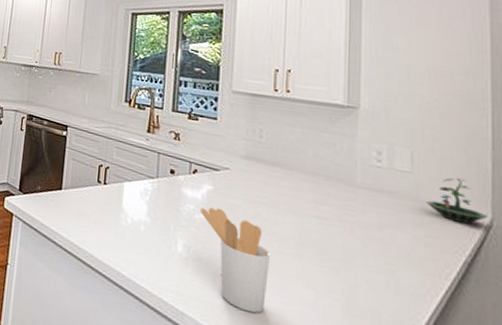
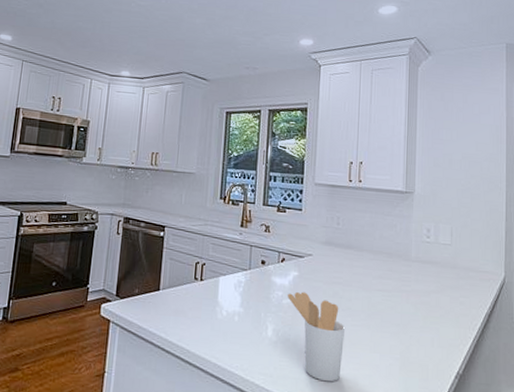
terrarium: present [425,178,488,224] -> none [460,246,502,283]

